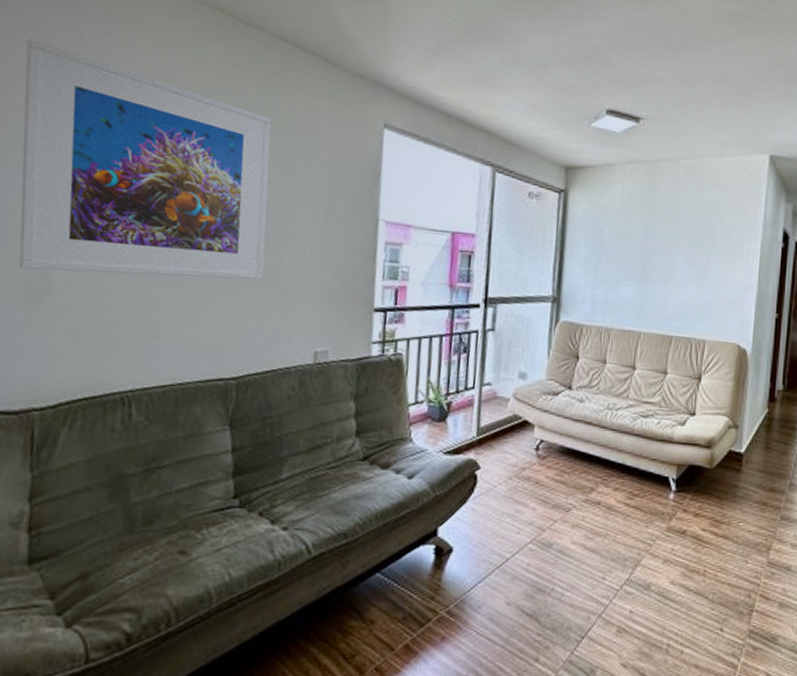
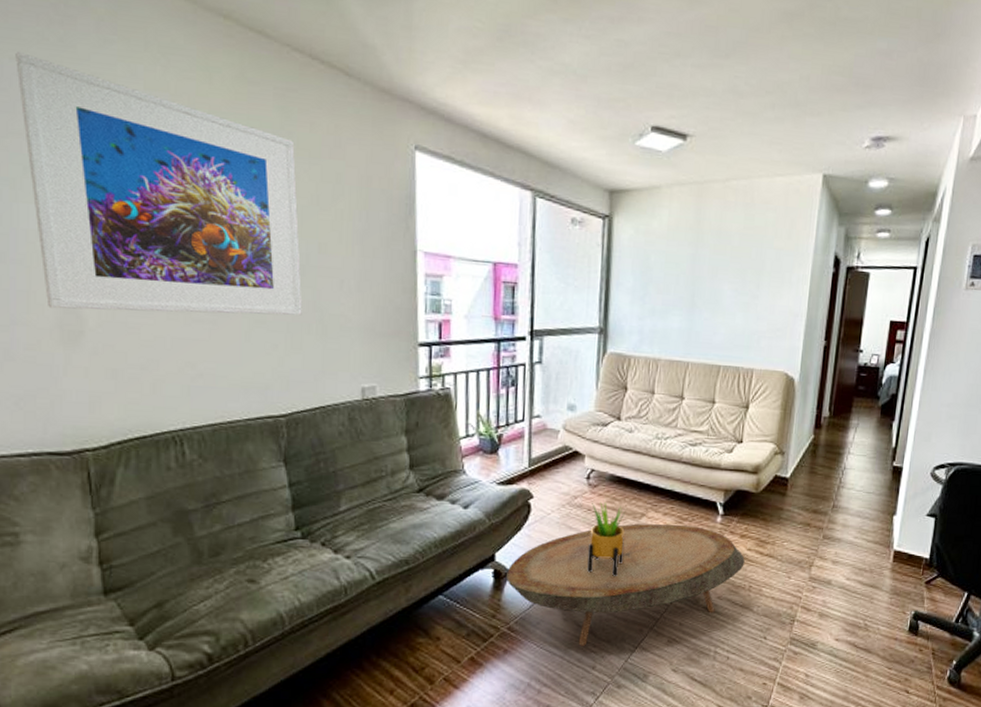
coffee table: none [448,499,699,634] -> present [506,524,745,646]
potted plant: none [533,475,575,557] -> present [587,502,626,577]

